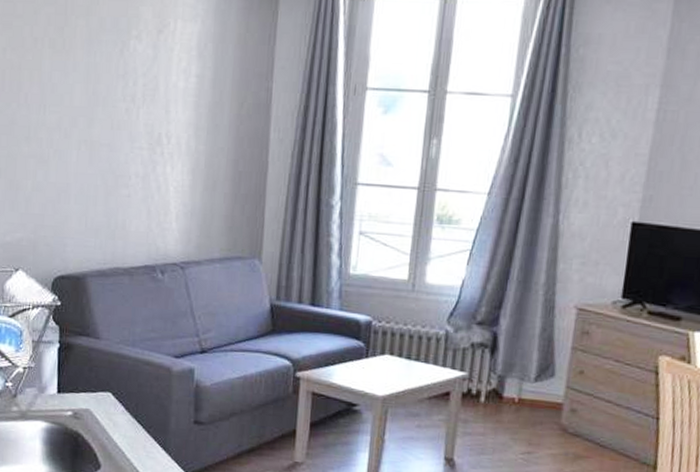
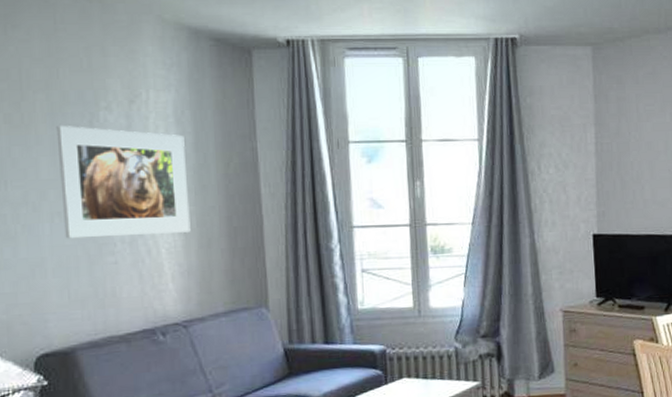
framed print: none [88,52,204,173] -> present [56,125,191,239]

